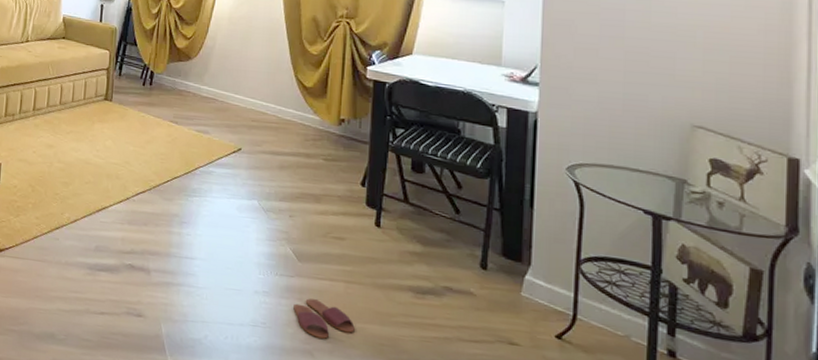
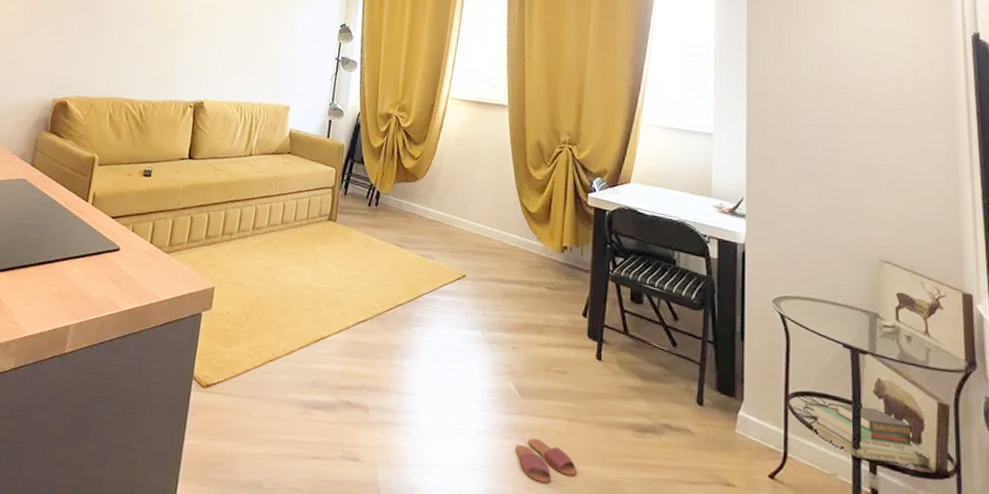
books: none [606,269,738,331] -> present [813,404,931,467]

